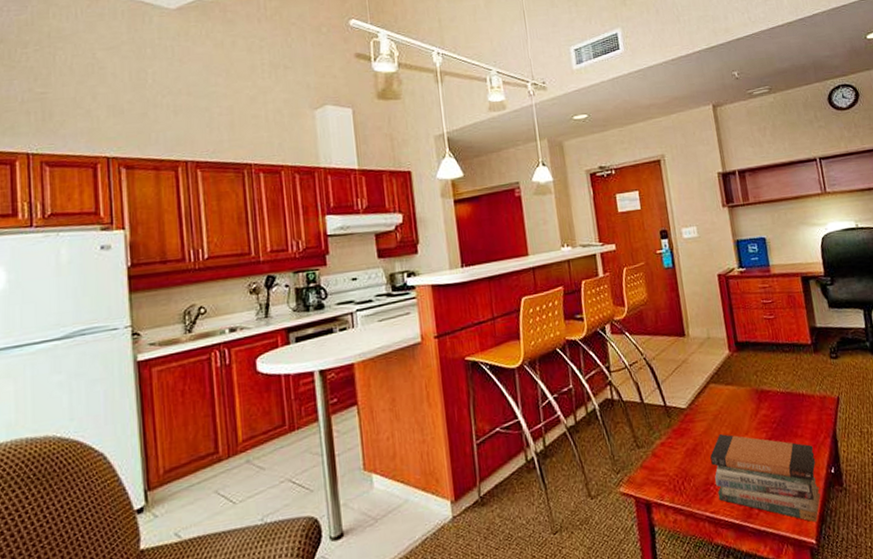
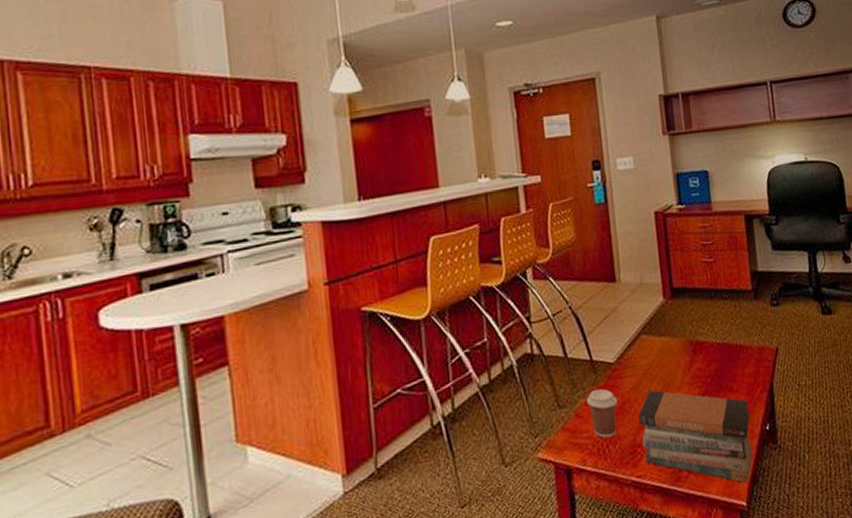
coffee cup: none [662,431,690,476] -> present [586,389,617,438]

